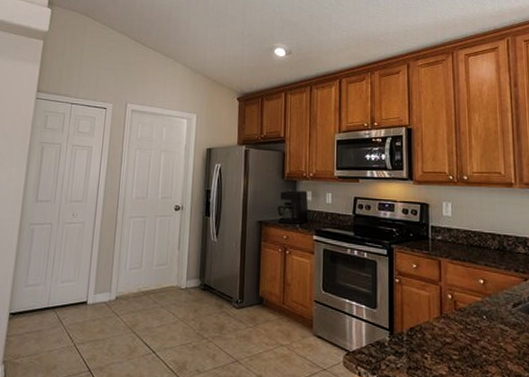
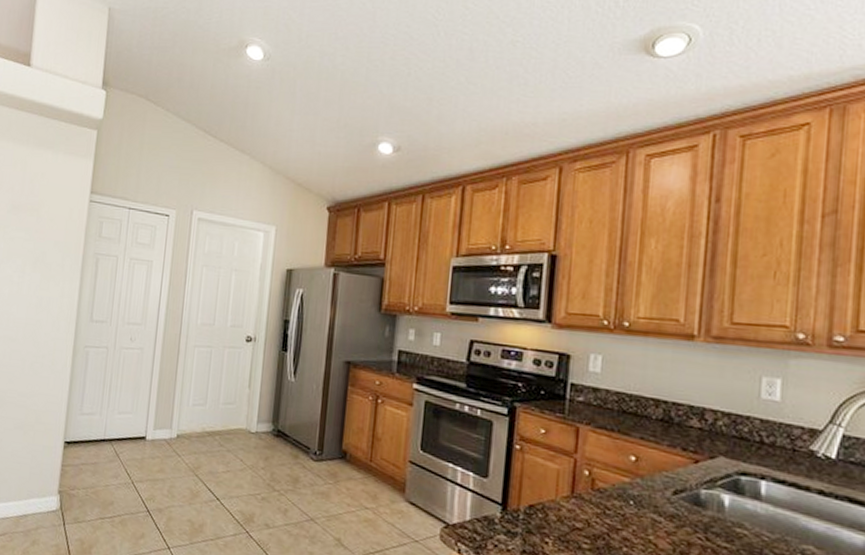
coffee maker: present [278,190,309,224] -> none [369,326,410,369]

